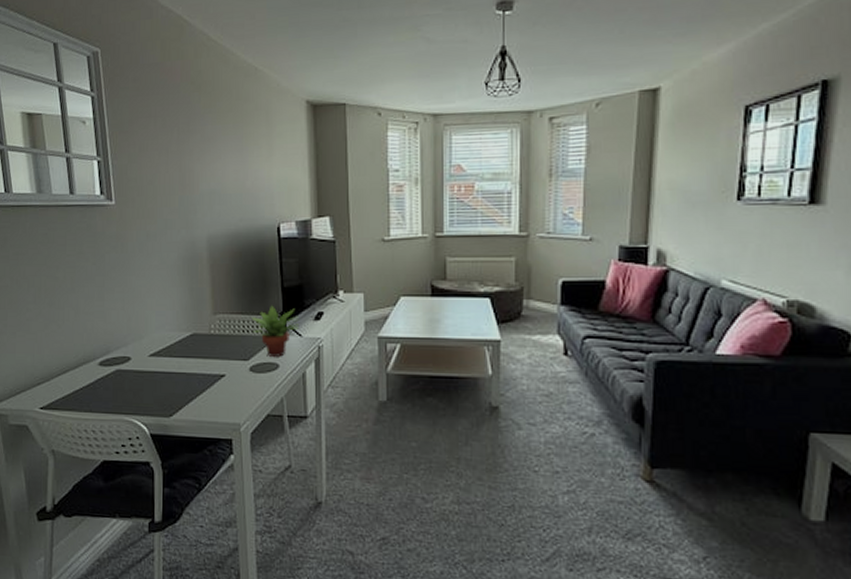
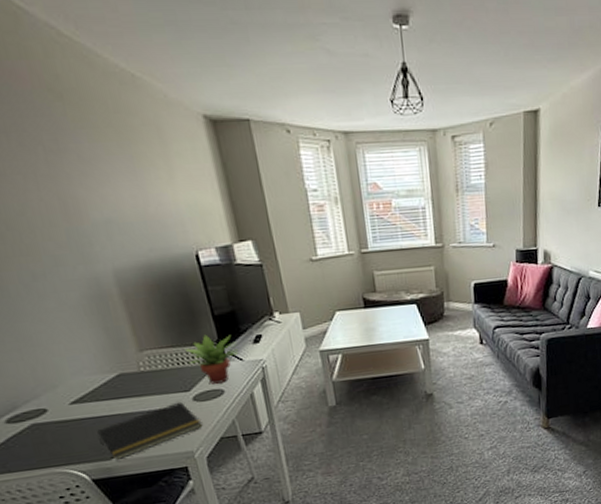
notepad: none [164,369,253,420] -> present [97,401,203,461]

